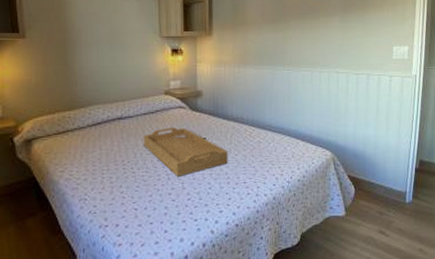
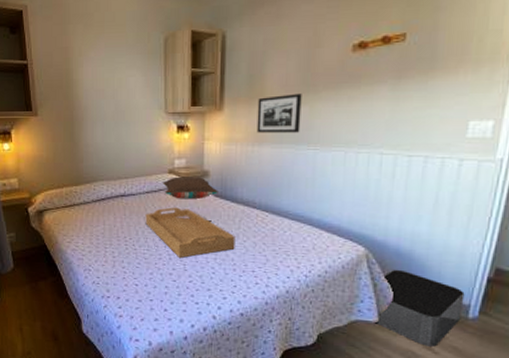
pillow: none [160,97,211,119] -> present [163,176,218,200]
picture frame: none [241,22,277,56] -> present [256,93,302,133]
storage bin: none [343,168,402,231] -> present [375,269,465,347]

